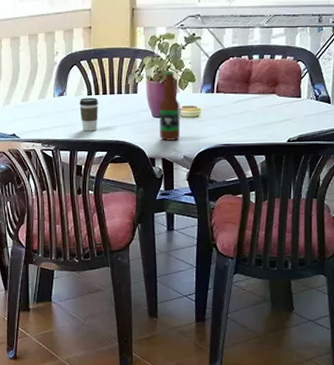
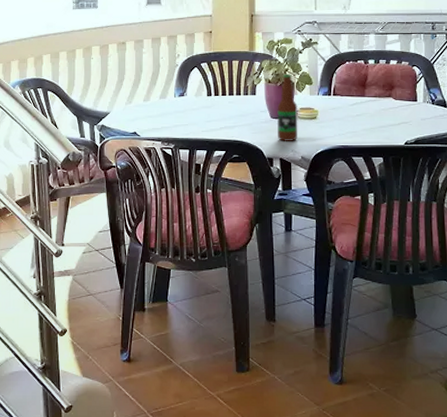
coffee cup: present [79,97,99,131] -> none [199,98,218,131]

